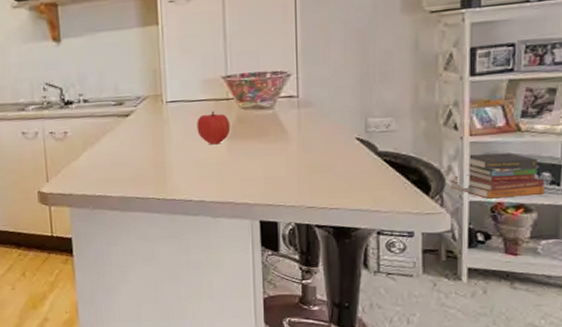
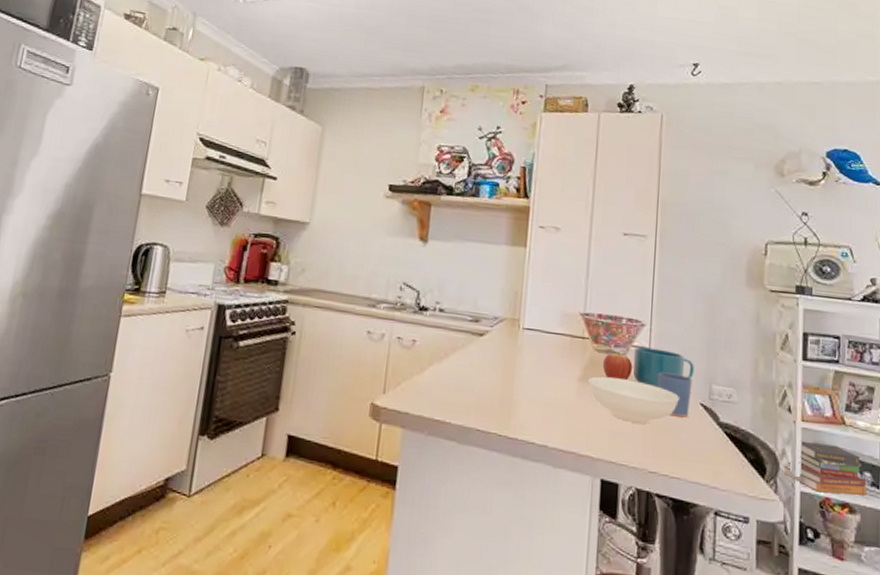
fruit: present [197,111,231,145] -> none [549,347,583,385]
bowl: none [236,129,334,167] -> present [587,376,680,424]
fruit: none [250,105,282,132] -> present [602,351,633,381]
cup: none [281,94,347,132] -> present [632,346,694,387]
mug: none [308,114,346,155] -> present [656,372,692,418]

